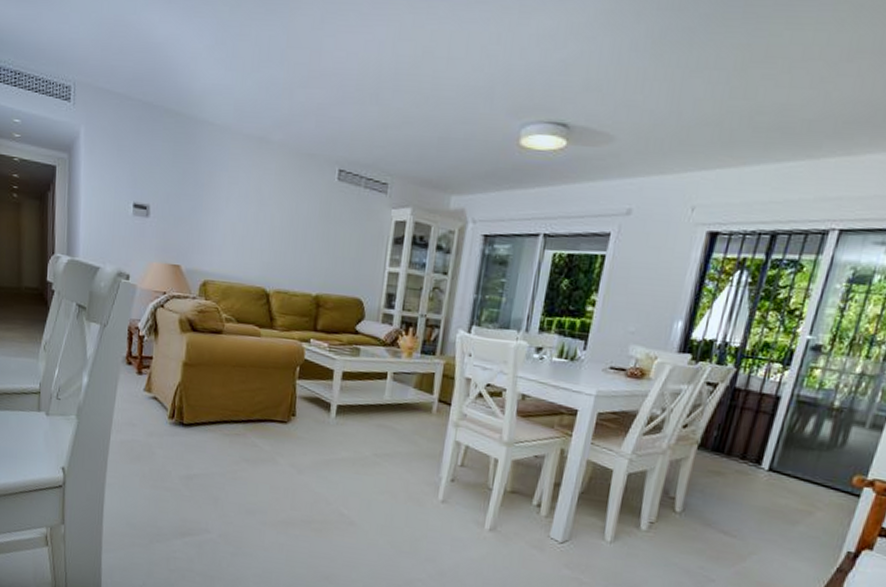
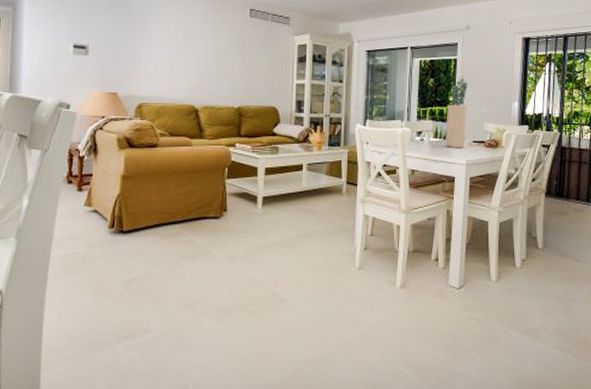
vase: none [571,278,616,375] -> present [445,76,468,149]

